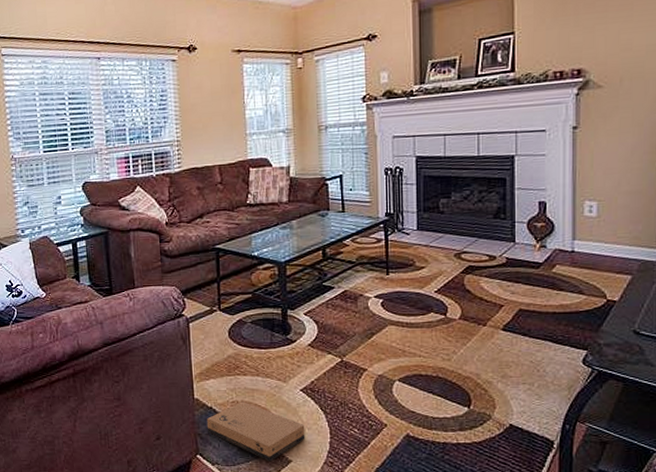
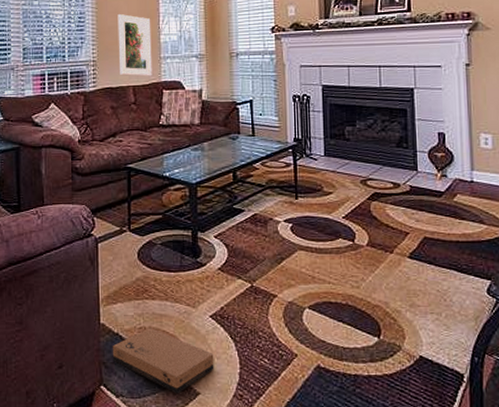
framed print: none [200,90,238,155] -> present [117,14,152,77]

